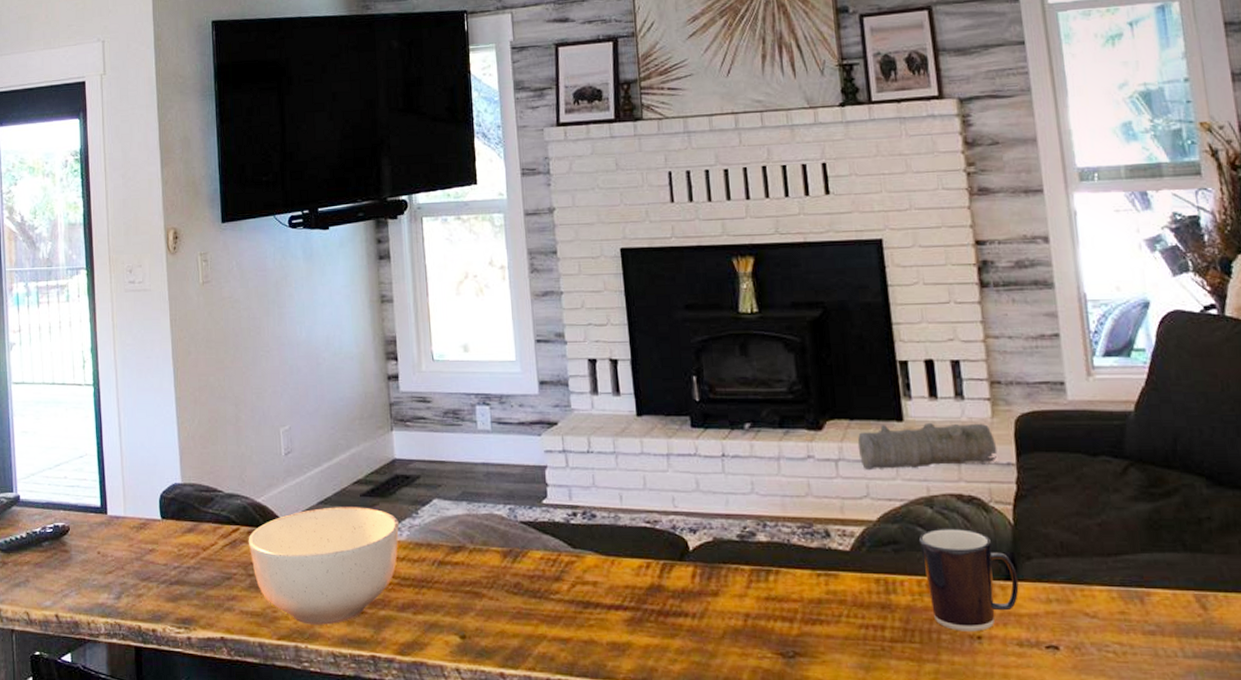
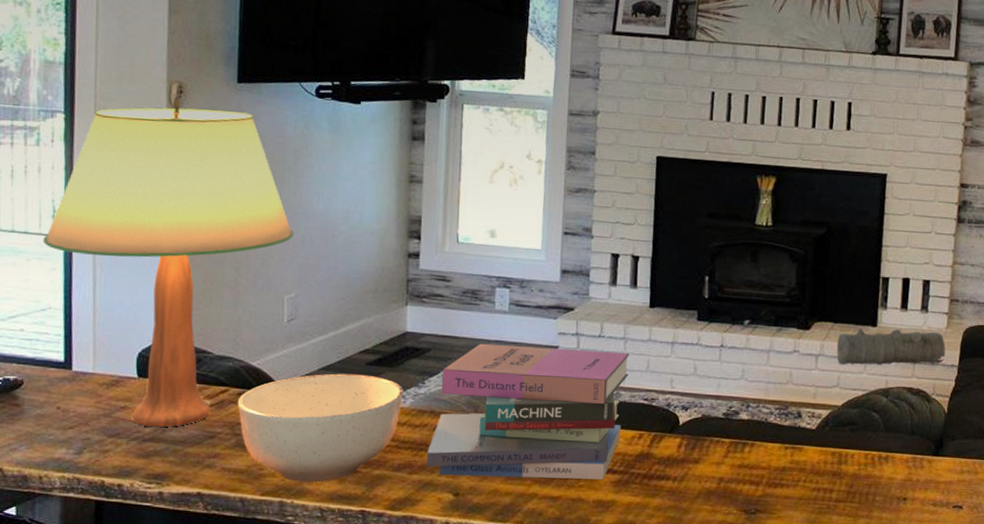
table lamp: none [77,241,283,570] -> present [42,95,294,428]
books: none [428,467,626,618] -> present [426,343,630,480]
mug: present [919,528,1019,632] -> none [872,413,943,495]

